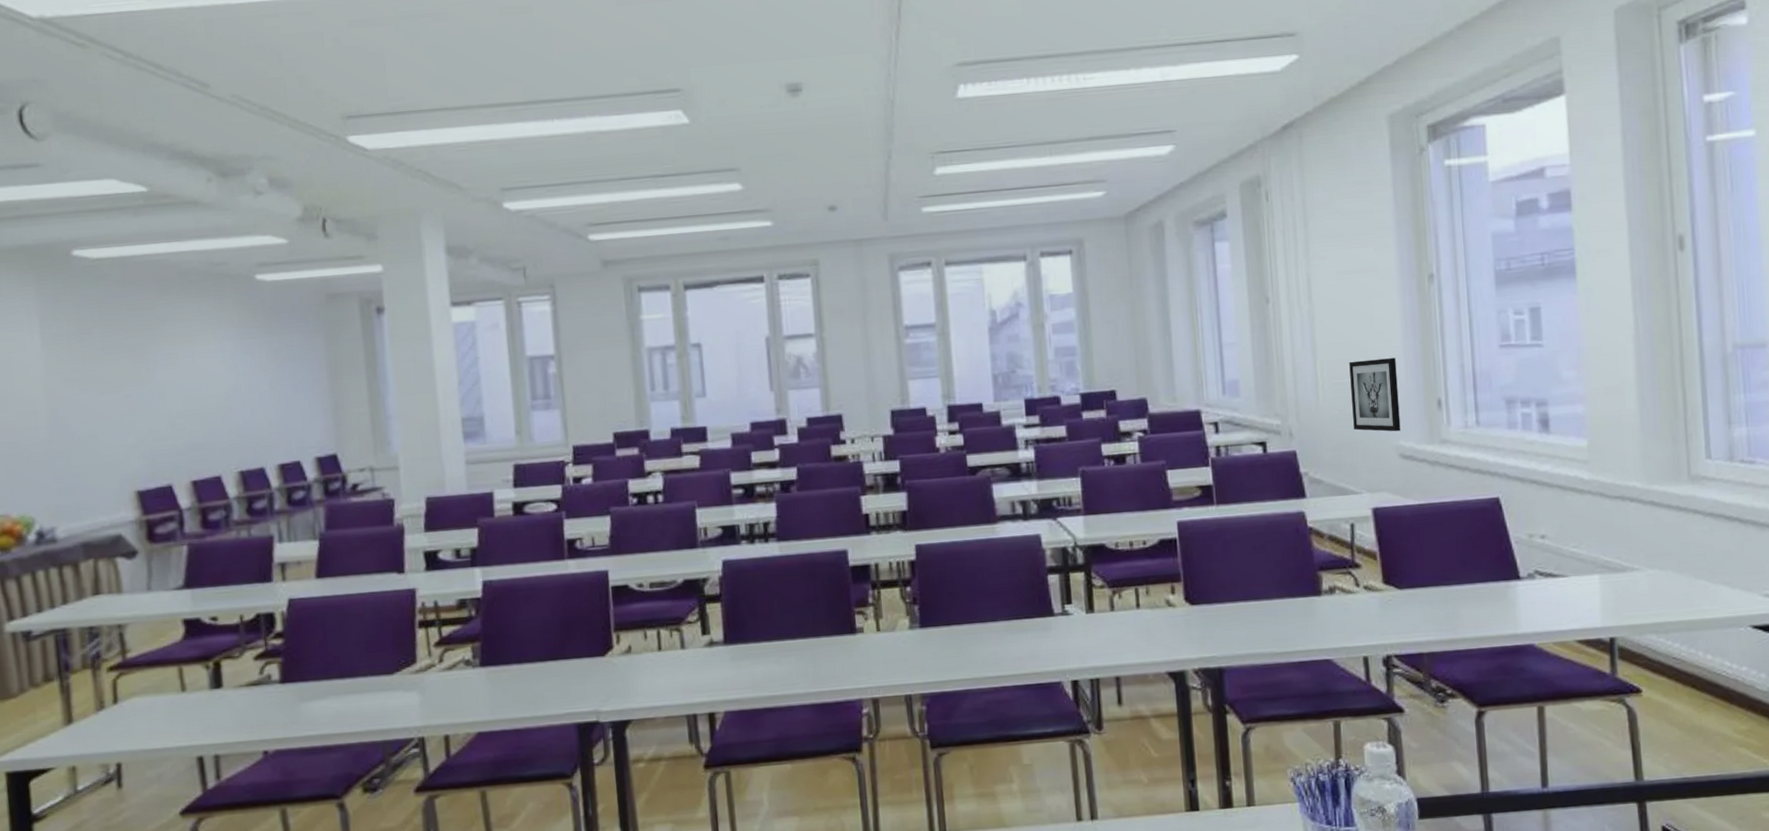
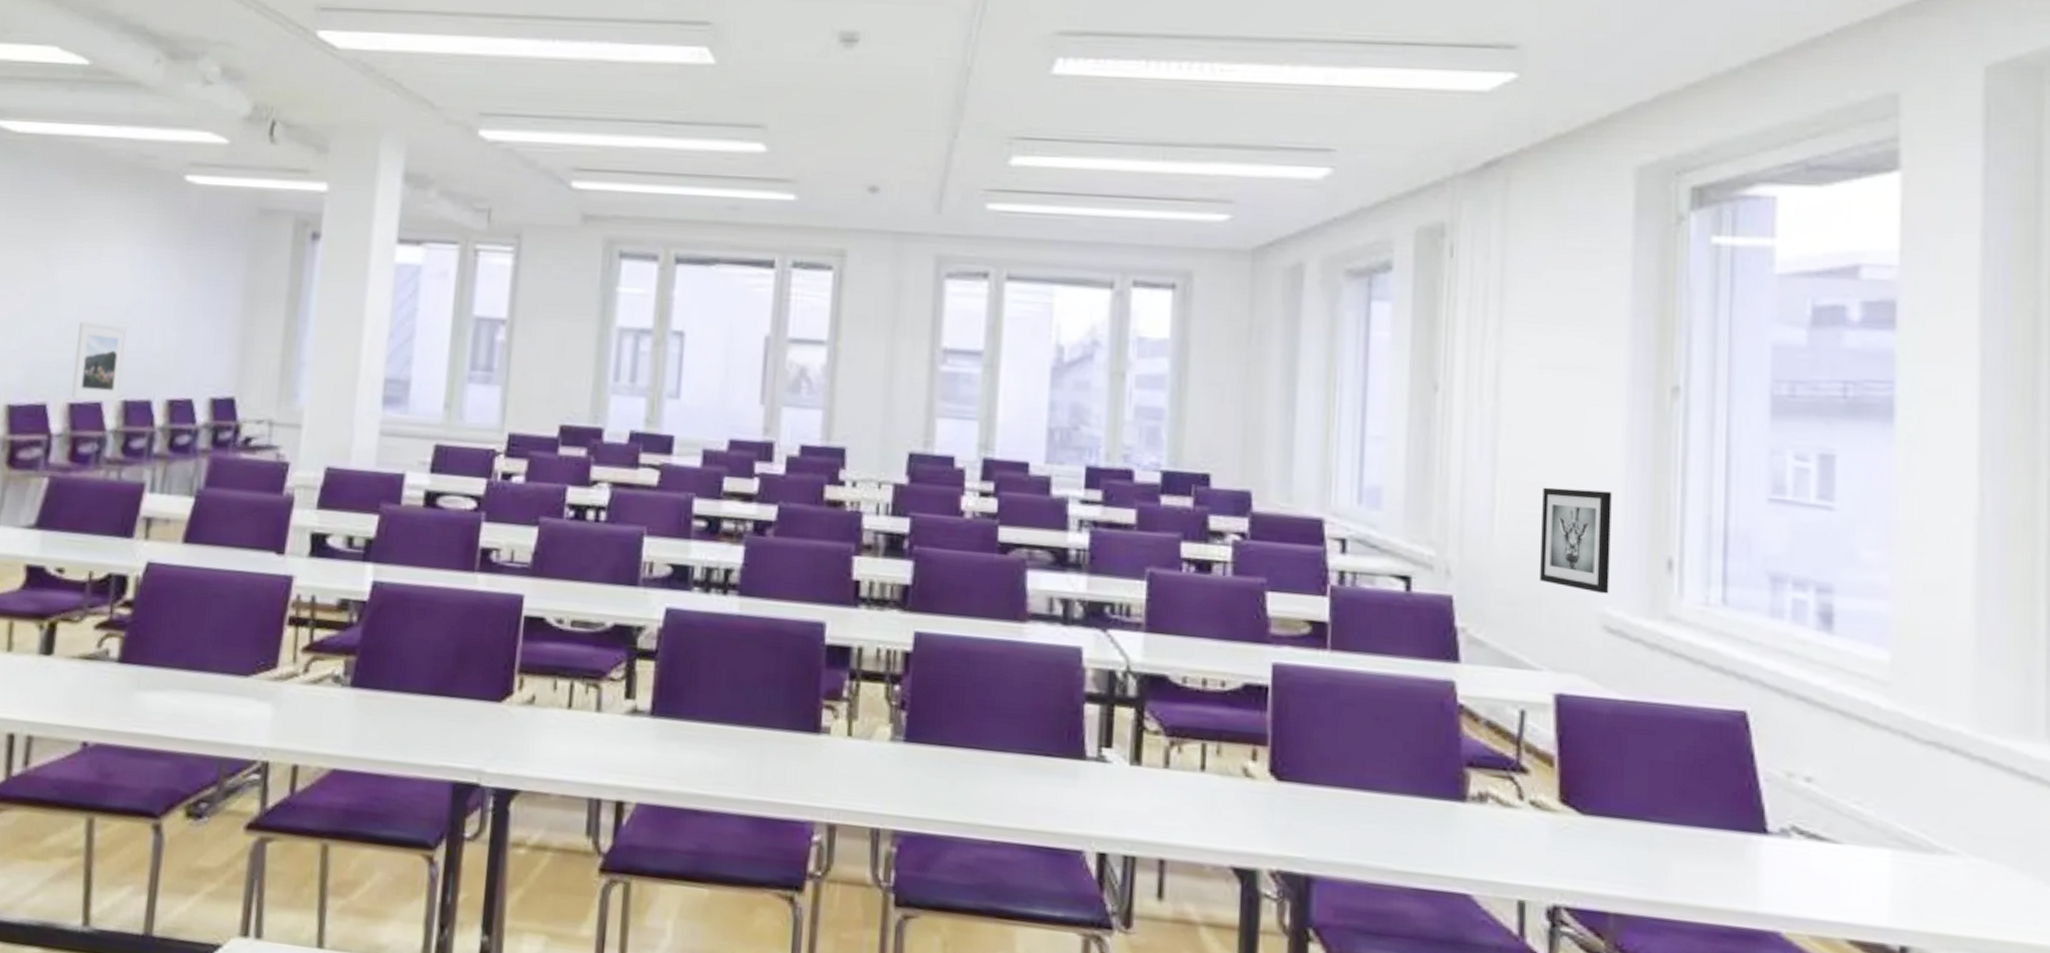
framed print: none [187,410,237,478] -> present [71,321,126,402]

